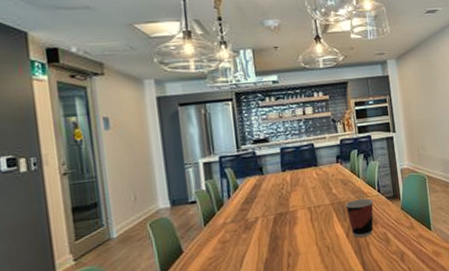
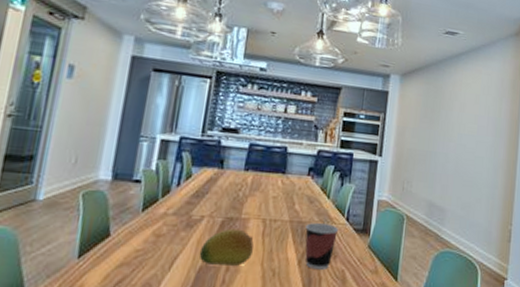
fruit: none [262,220,307,256] -> present [199,228,254,266]

